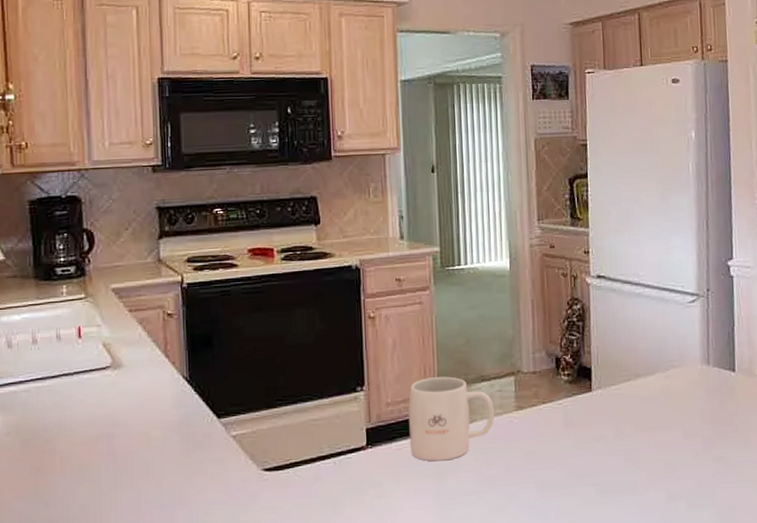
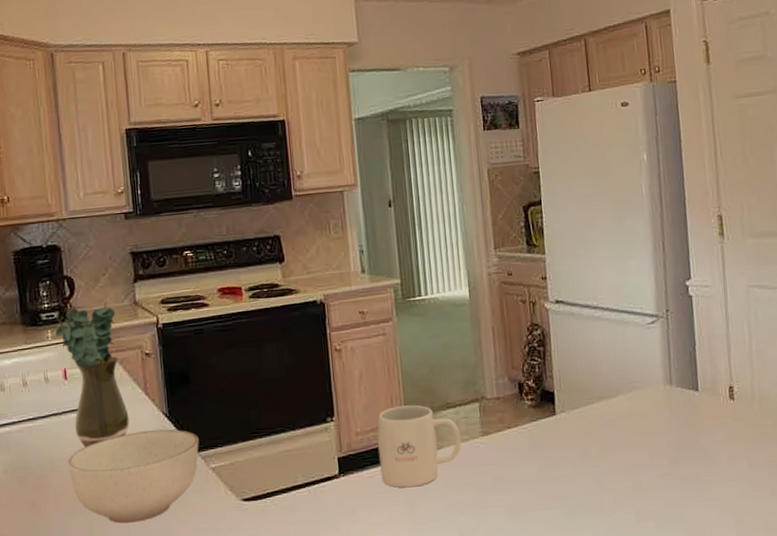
vase: none [71,255,147,411] -> present [56,301,130,448]
bowl: none [76,393,220,492] -> present [67,429,199,524]

